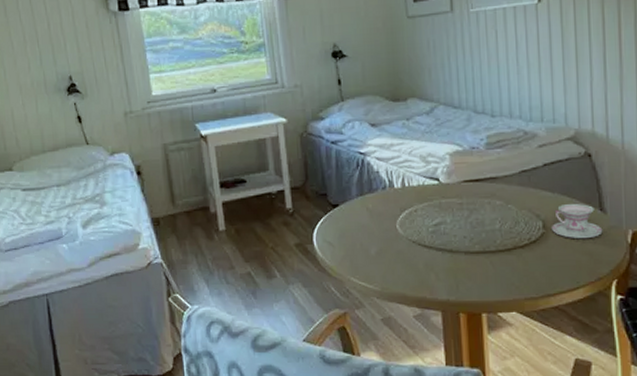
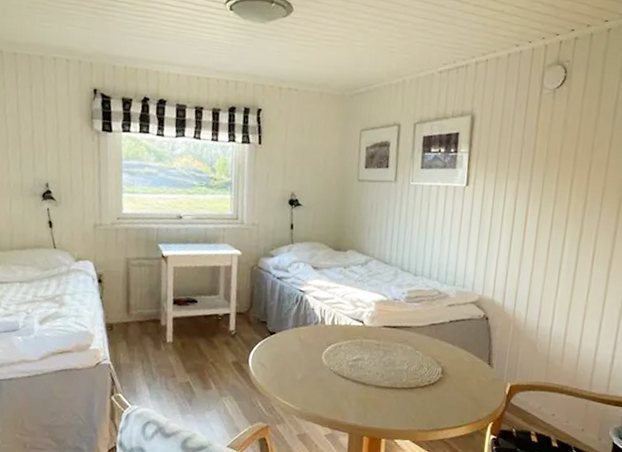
teacup: present [550,204,603,239] -> none [447,356,488,387]

